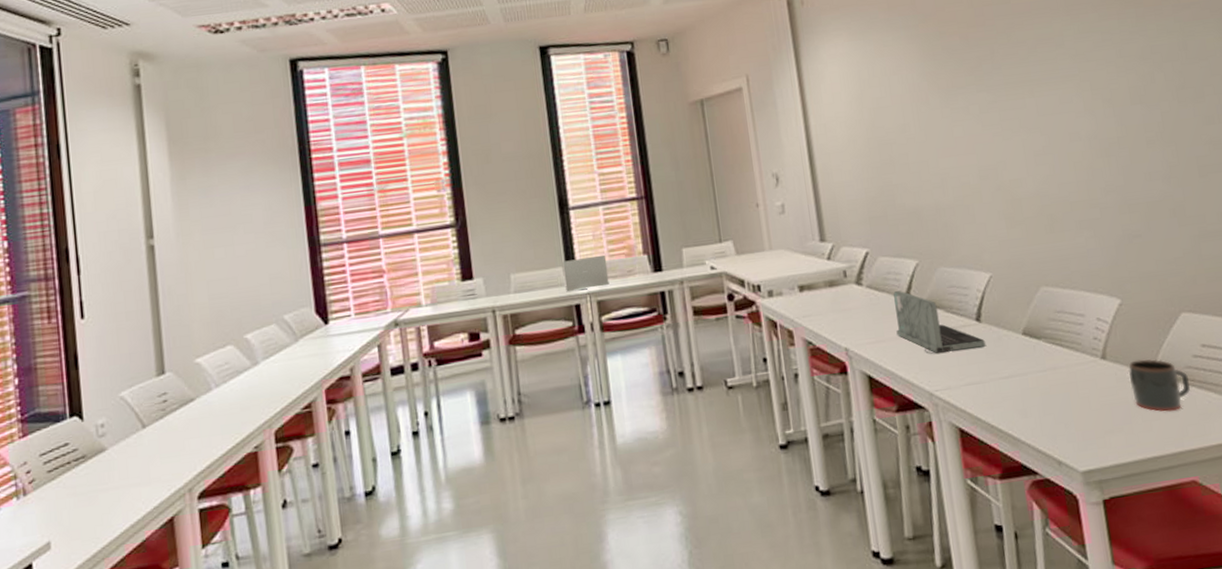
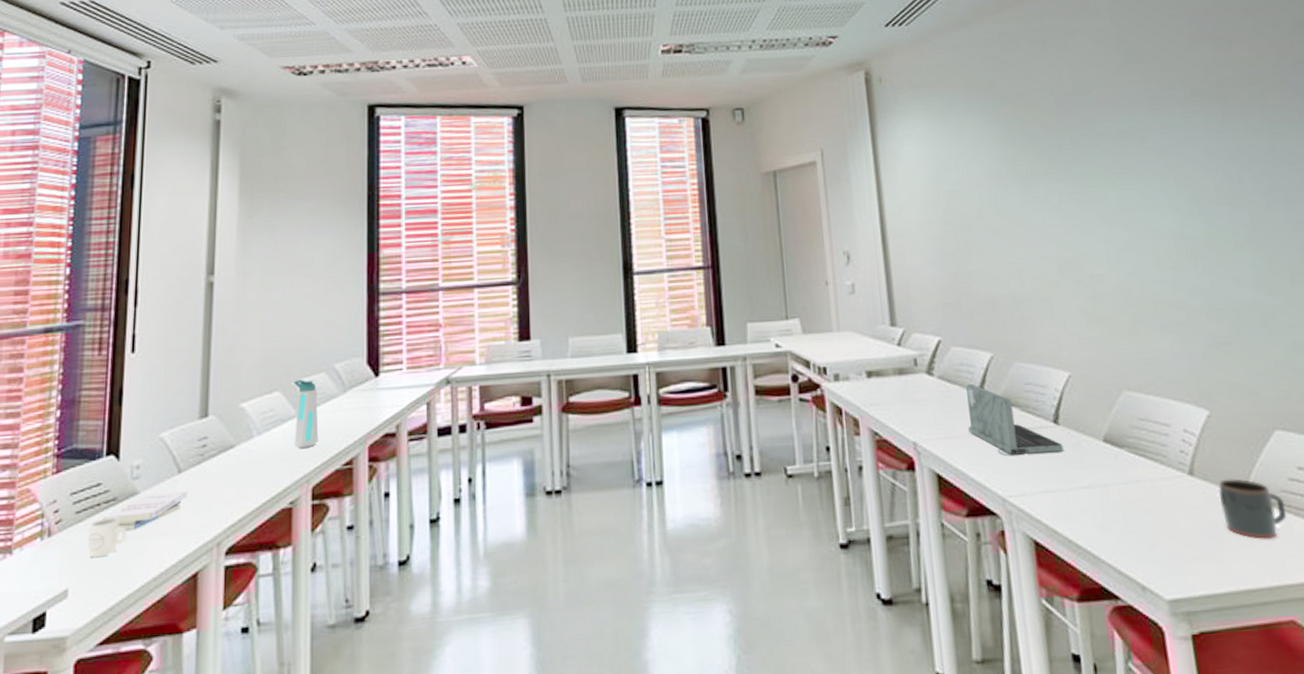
mug: none [62,473,101,512] -> present [88,517,127,558]
books: none [74,443,155,484] -> present [102,490,188,530]
water bottle: none [244,332,276,397] -> present [293,379,319,448]
laptop: present [563,254,610,291] -> none [623,324,670,360]

